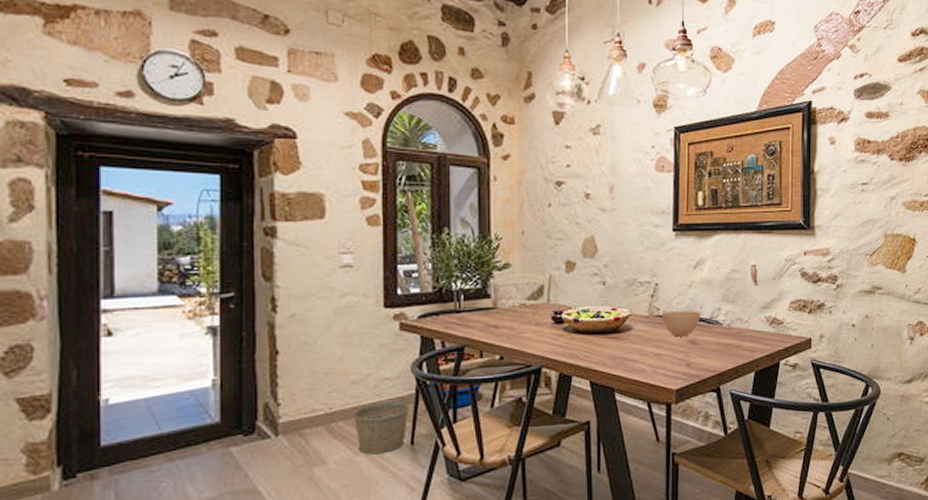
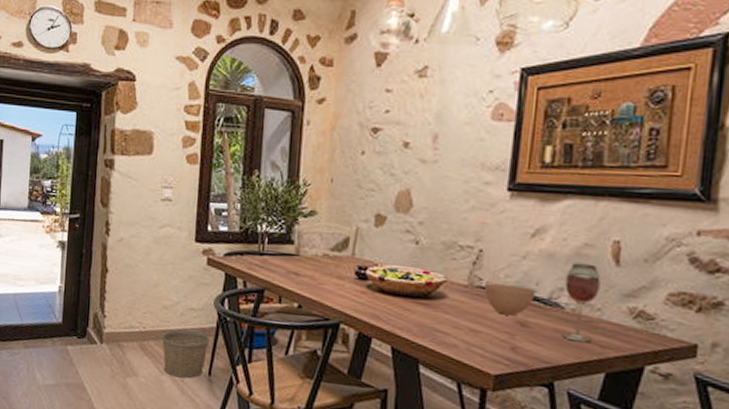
wineglass: none [721,285,745,350] -> present [562,262,601,343]

